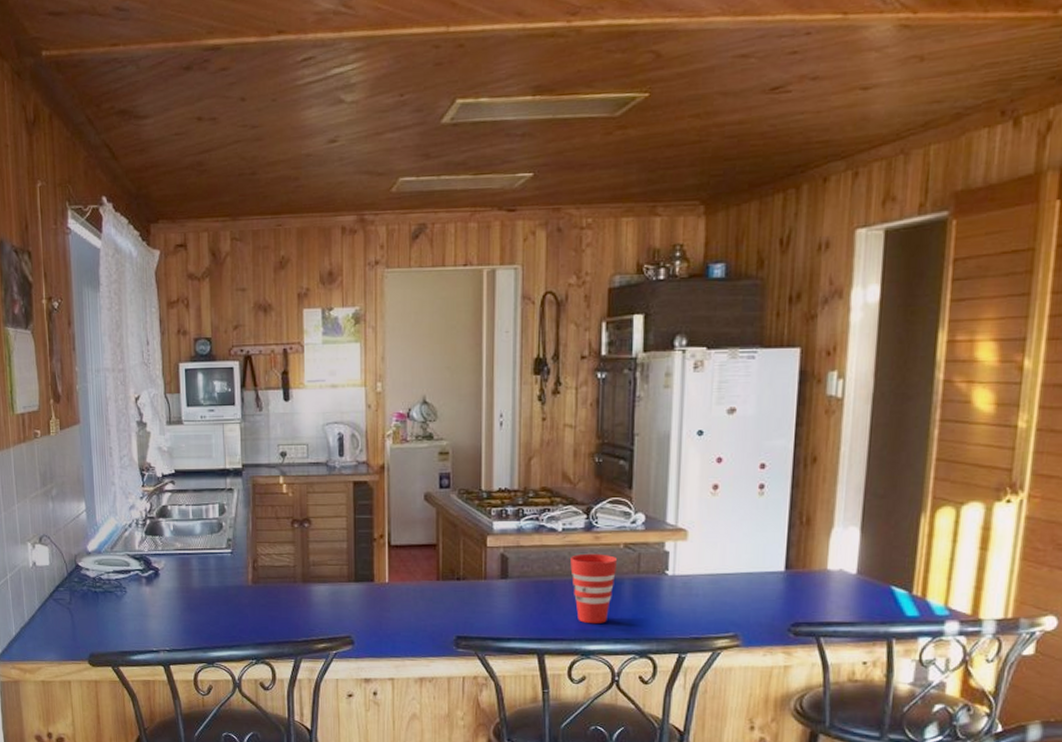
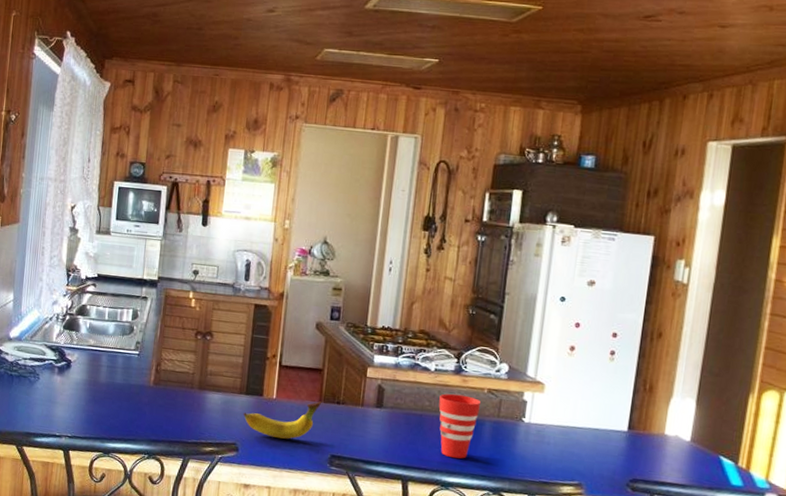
fruit: none [355,580,441,625] -> present [243,401,322,439]

